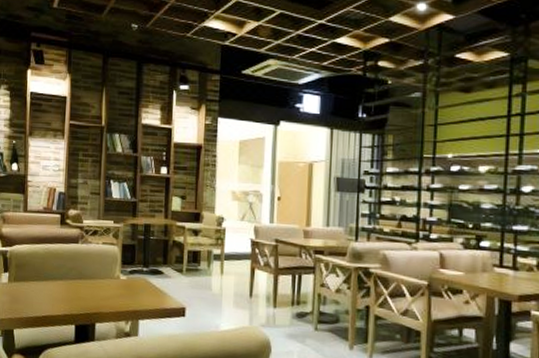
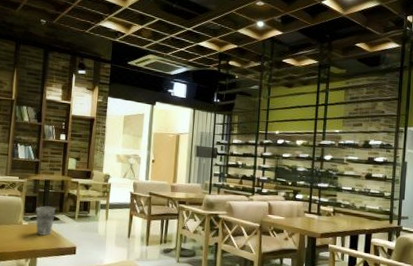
cup: none [135,256,159,293] -> present [35,206,56,236]

